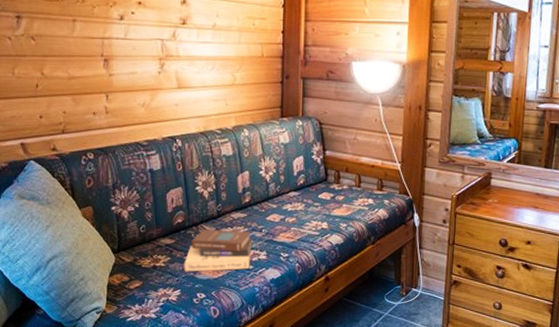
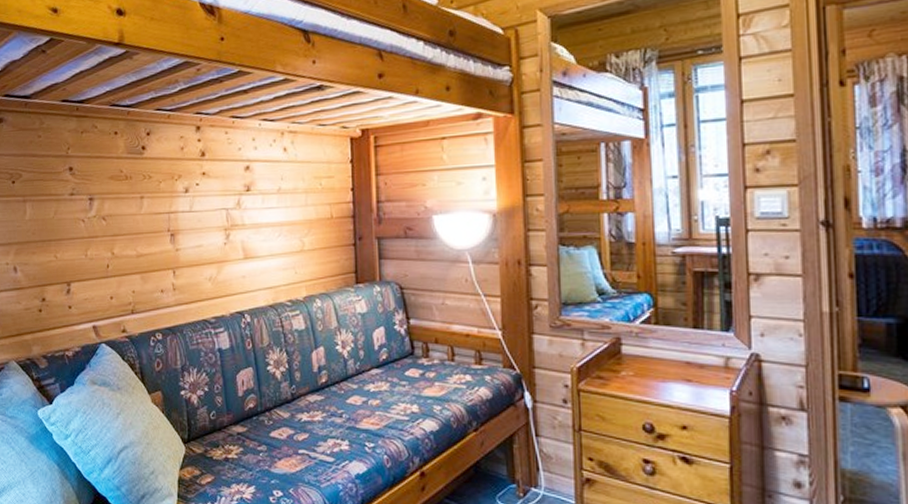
books: present [184,229,253,272] -> none [257,415,333,465]

